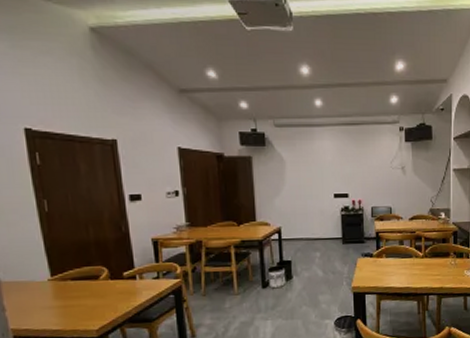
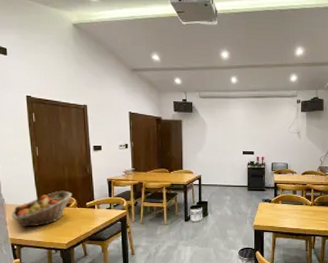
fruit basket: none [10,258,102,312] -> present [11,190,73,227]

